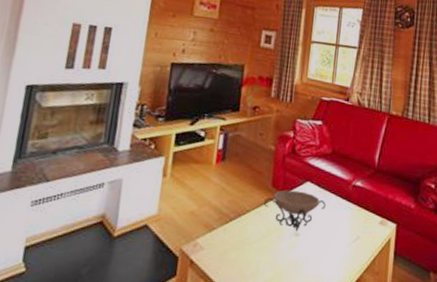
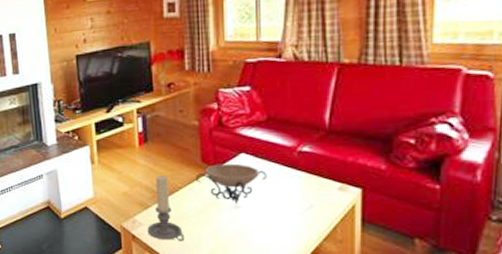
candle holder: none [207,196,244,270] -> present [147,176,185,242]

